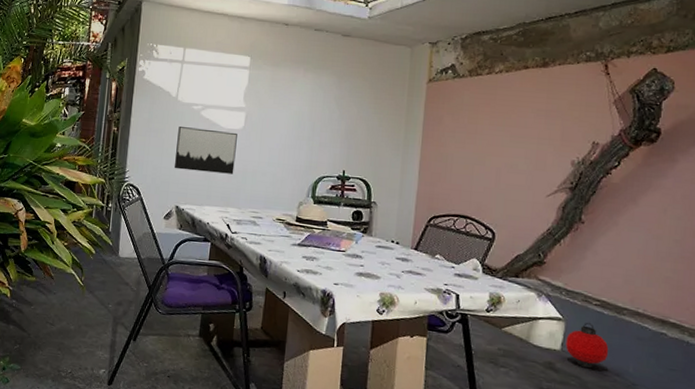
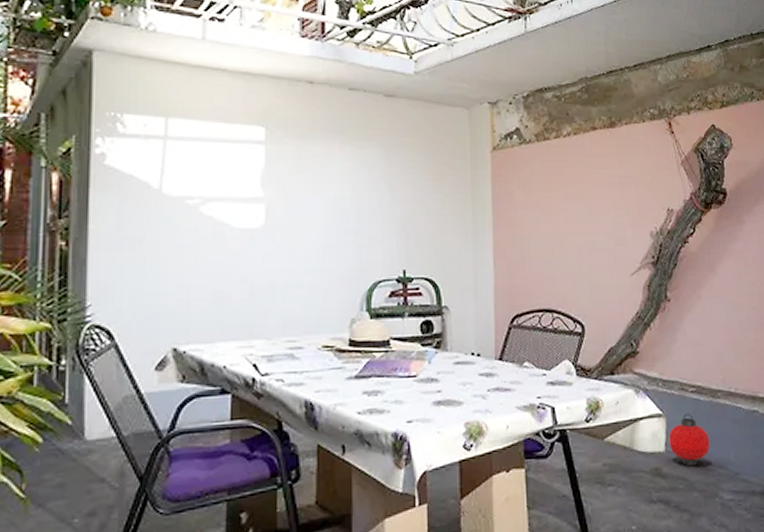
wall art: present [174,127,237,174] -> none [164,231,256,294]

